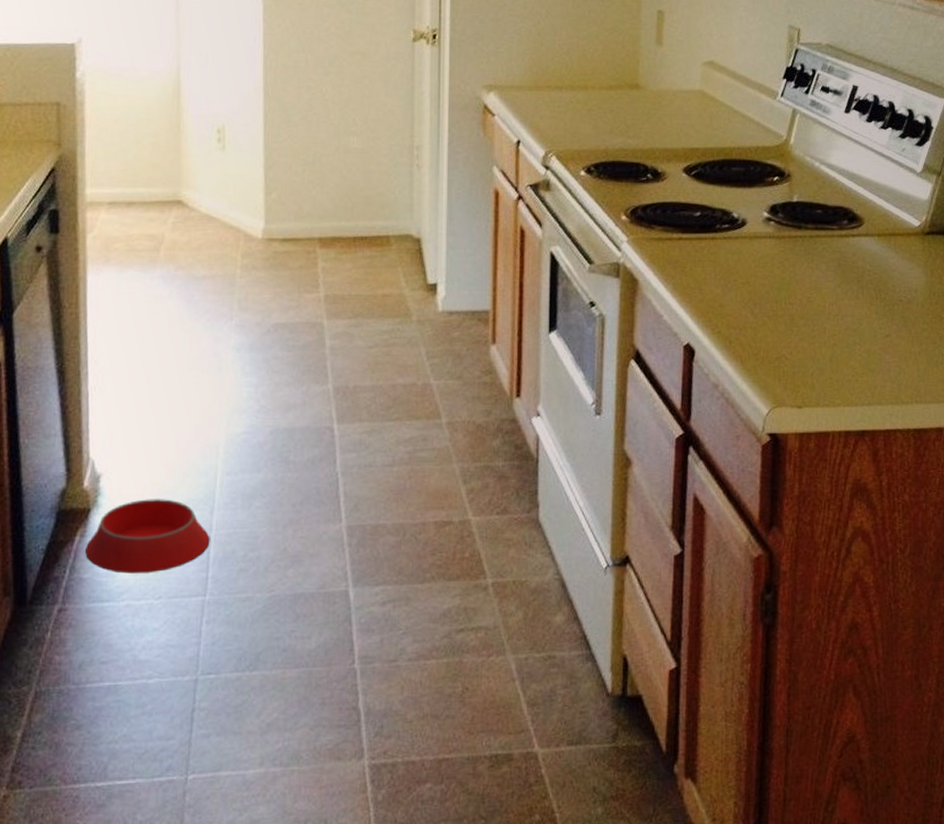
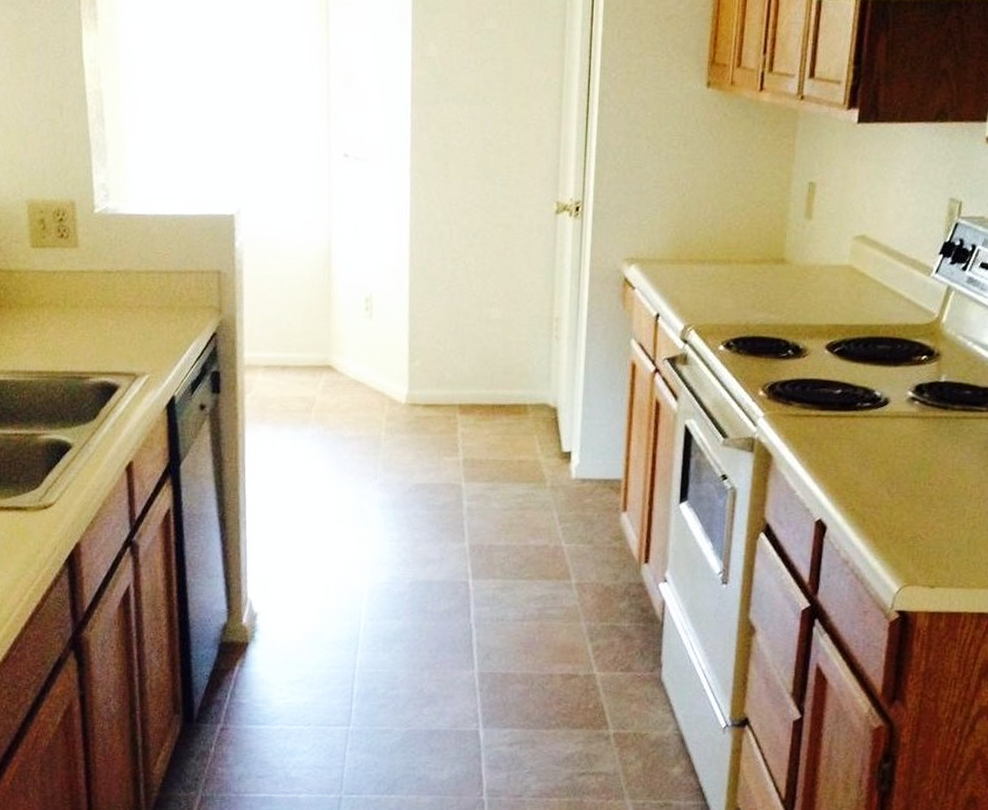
pet bowl: present [86,499,210,572] -> none [244,637,354,702]

